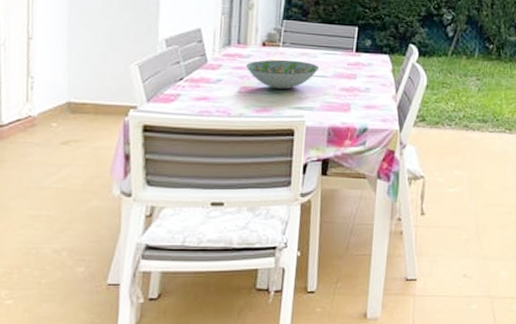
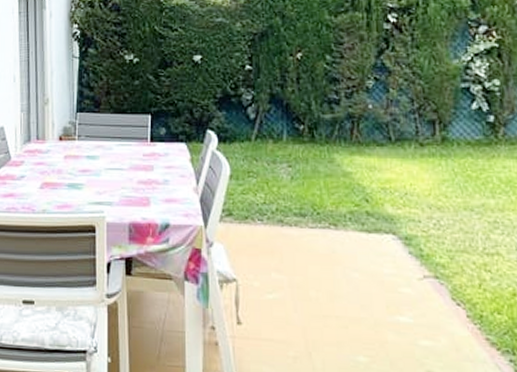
decorative bowl: present [245,59,319,90] -> none [45,153,114,184]

